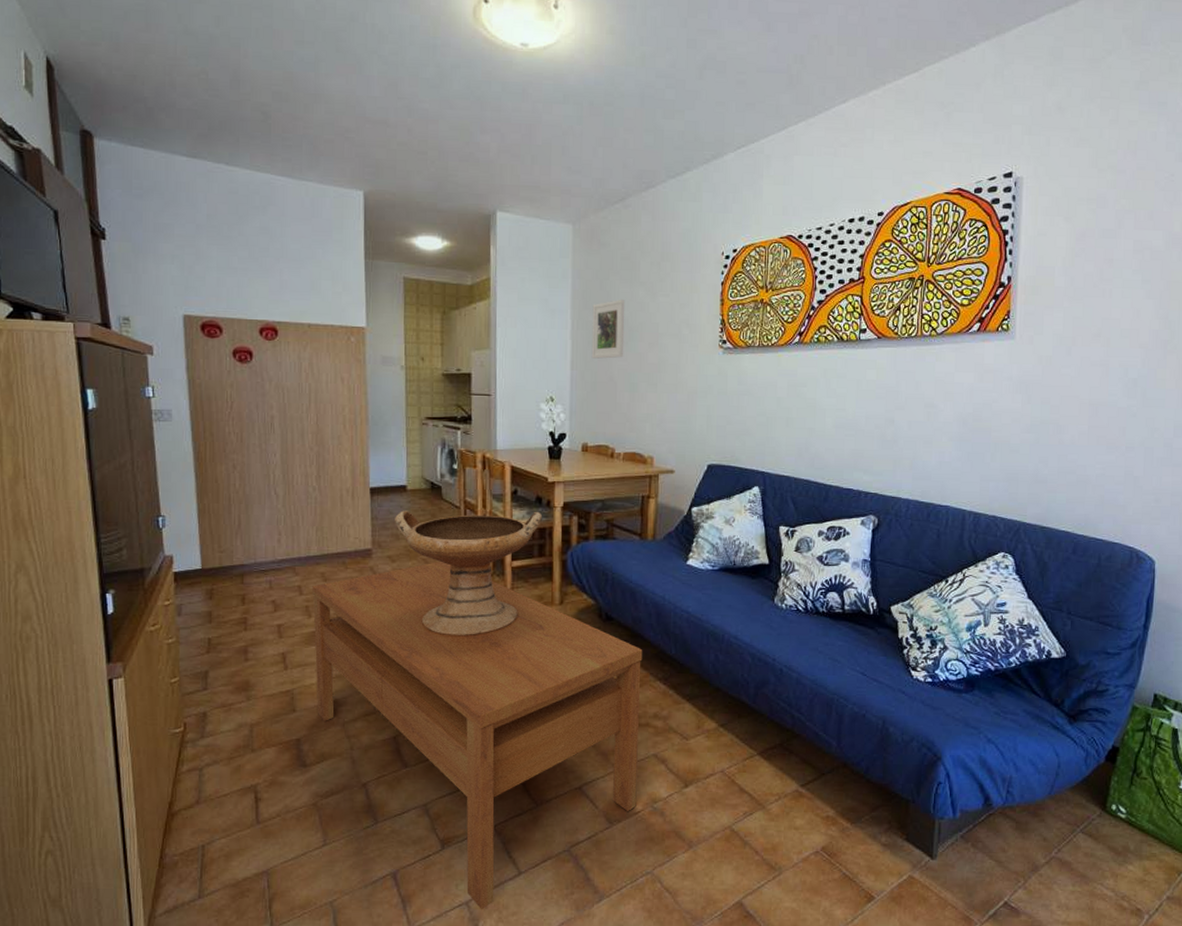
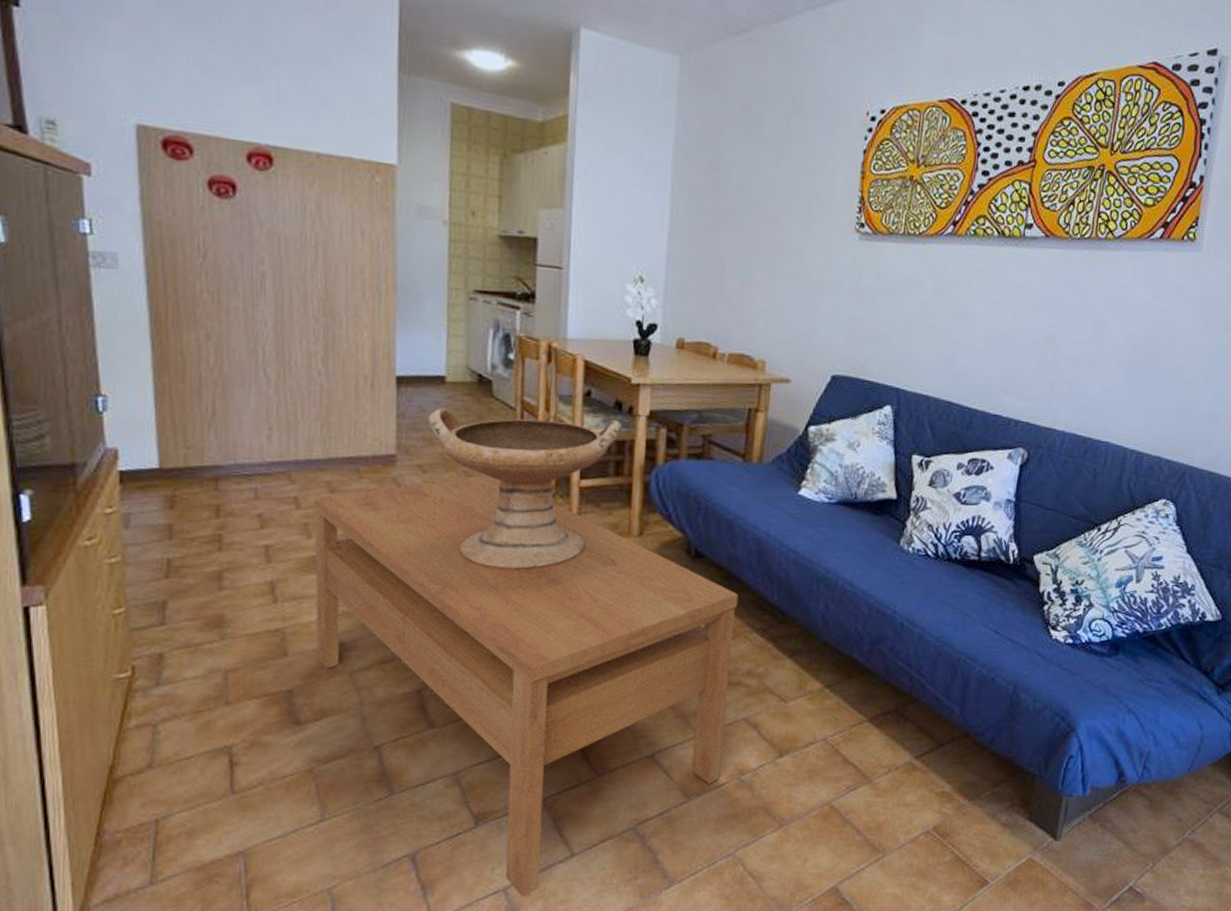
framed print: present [591,299,625,359] -> none [695,159,742,234]

